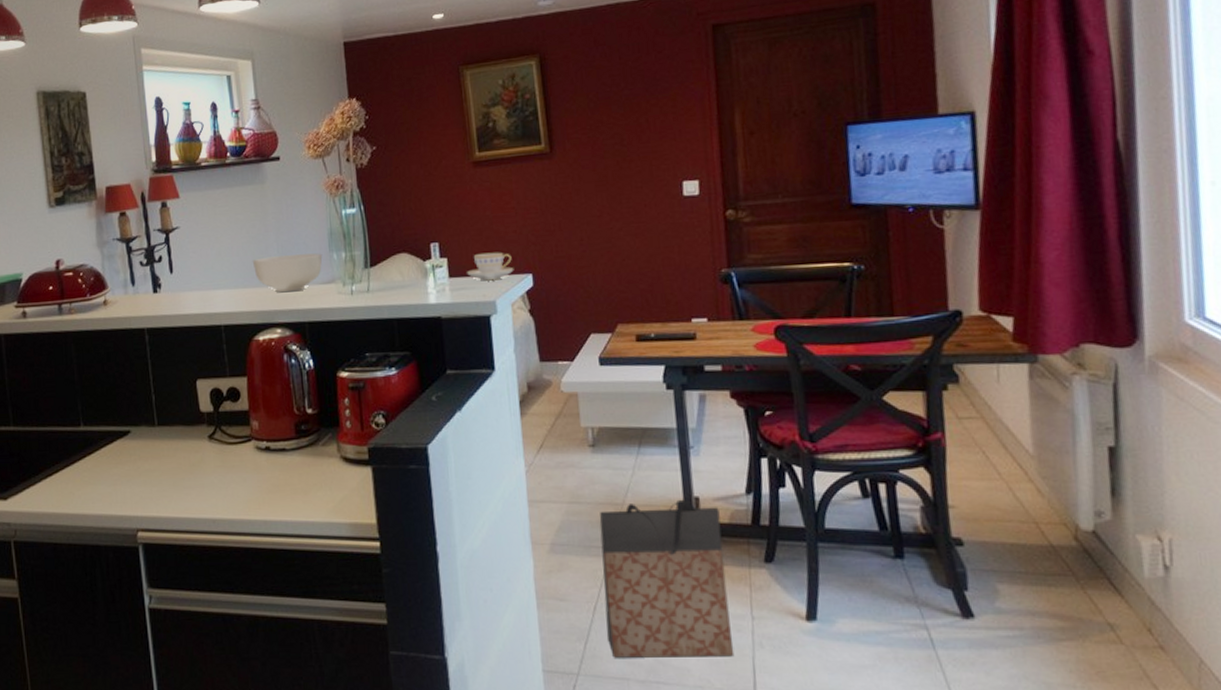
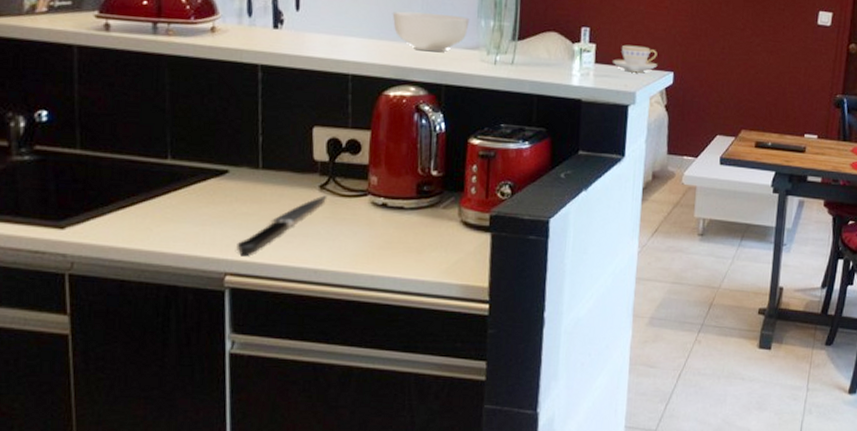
kitchen knife: none [144,445,216,511] -> present [236,195,328,255]
bag: present [599,499,735,658] -> none [685,288,798,420]

